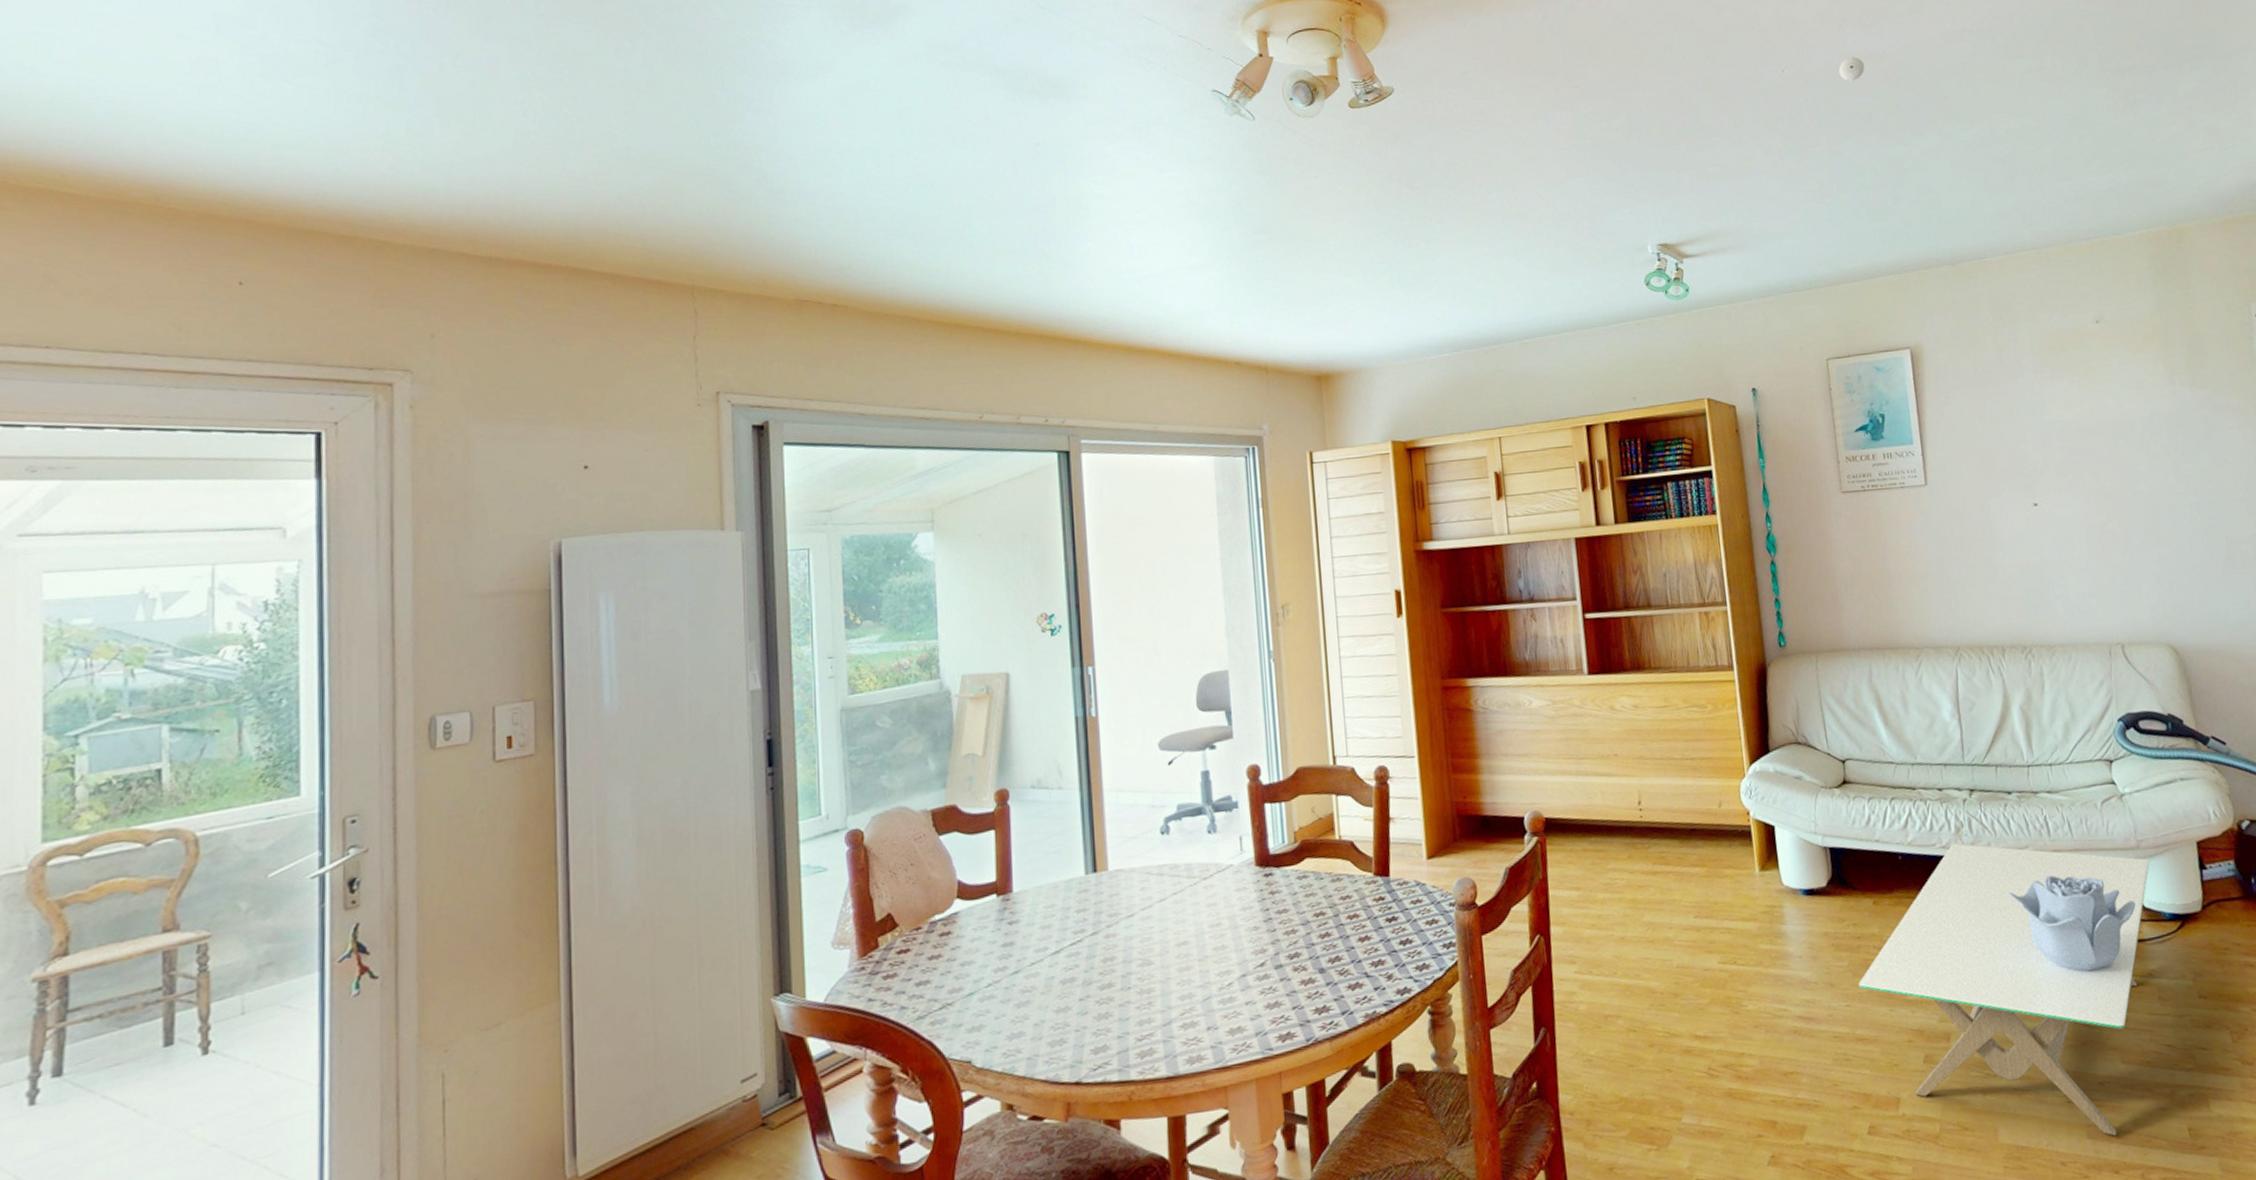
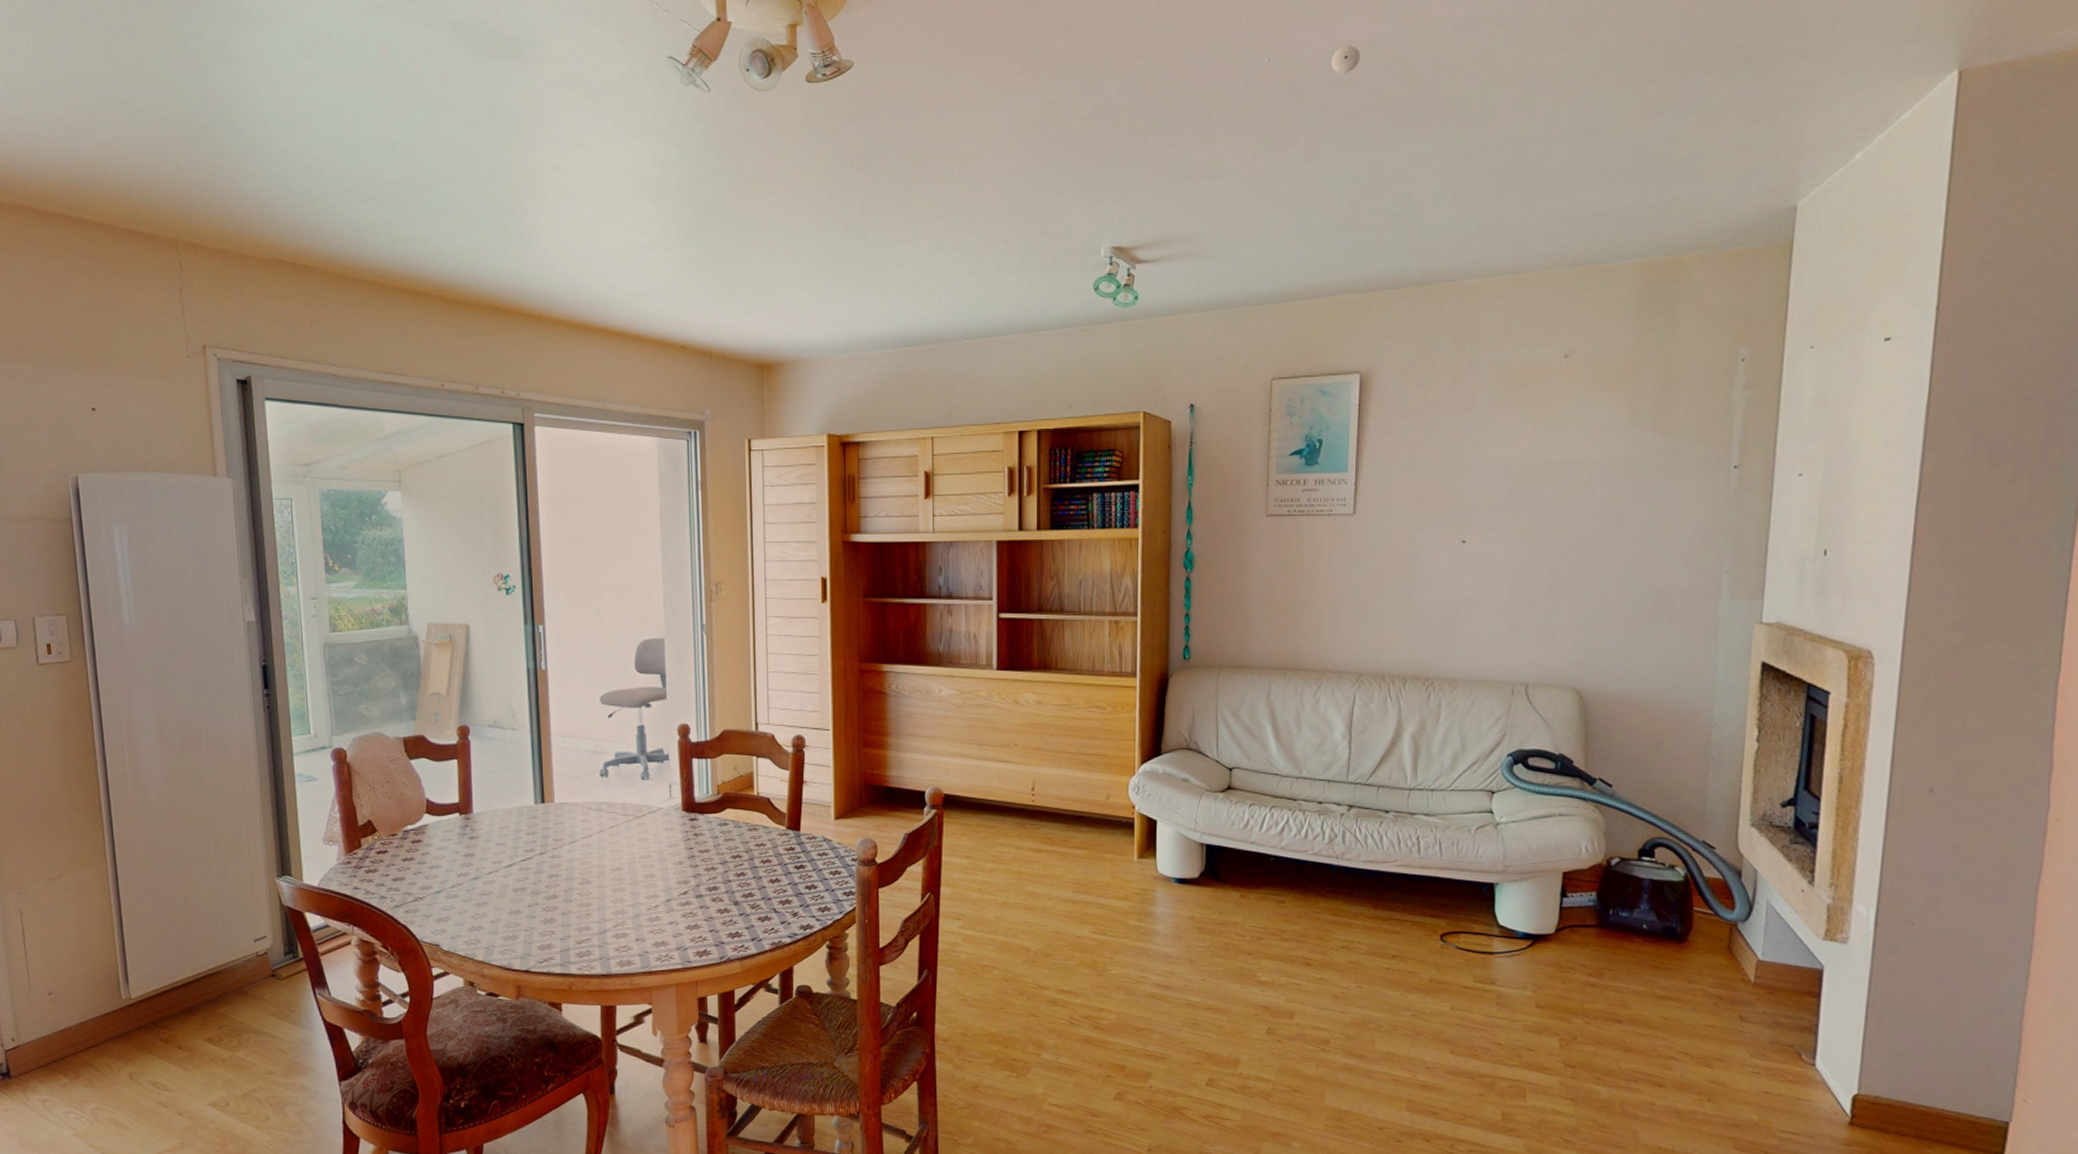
coffee table: present [1858,843,2150,1136] -> none [1215,852,1513,1112]
decorative bowl: present [2007,874,2136,972] -> none [1369,888,1491,974]

